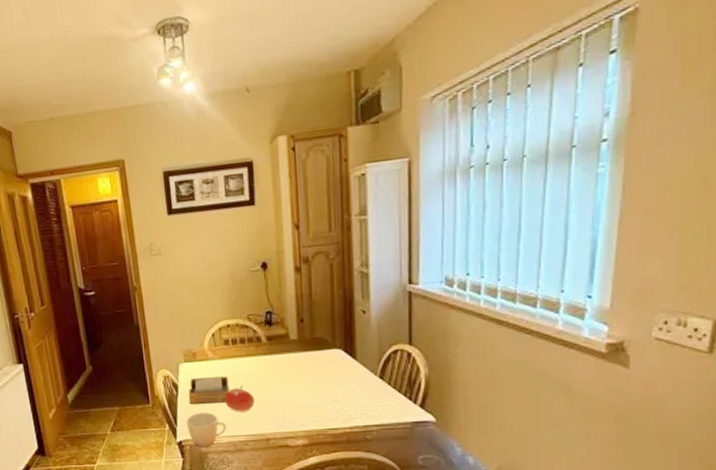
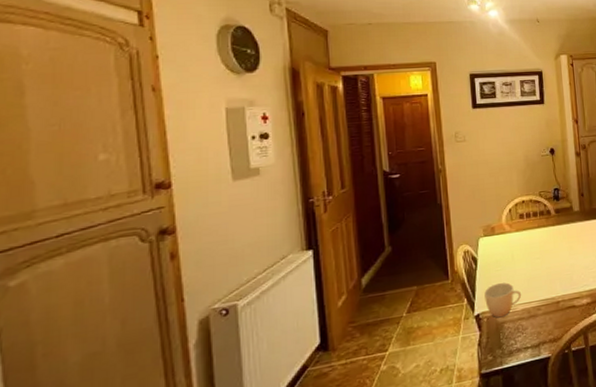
napkin holder: present [188,376,230,404] -> none [486,247,524,276]
fruit: present [224,385,255,412] -> none [520,254,546,280]

